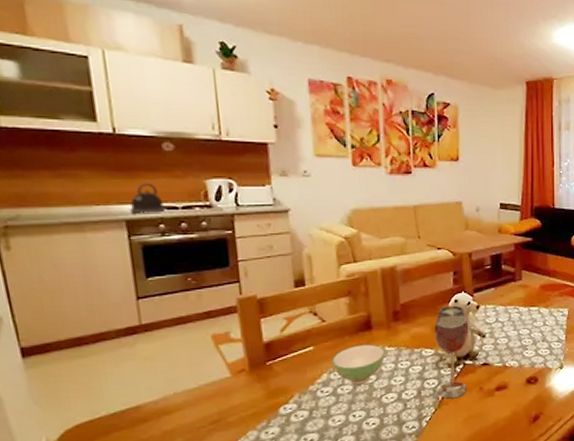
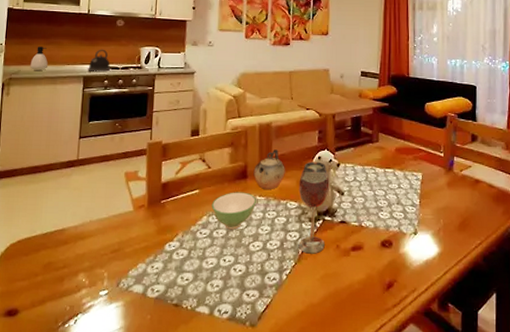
soap dispenser: none [34,181,64,214] -> present [30,47,48,70]
teapot: none [379,295,418,339] -> present [253,149,286,189]

